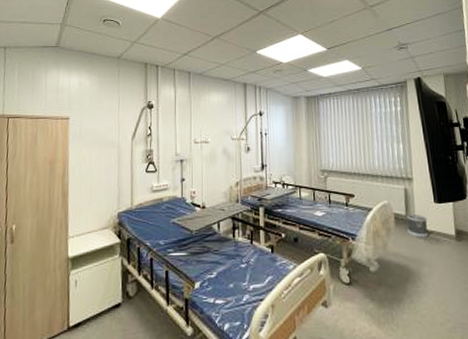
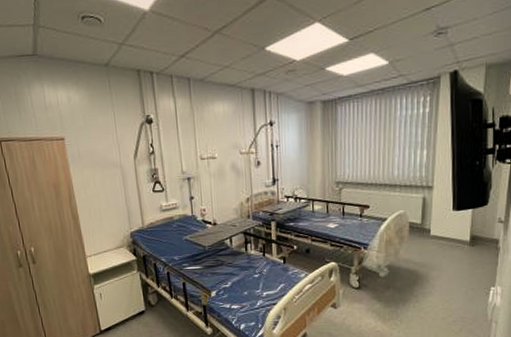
wastebasket: present [406,213,428,238] -> none [421,222,443,245]

